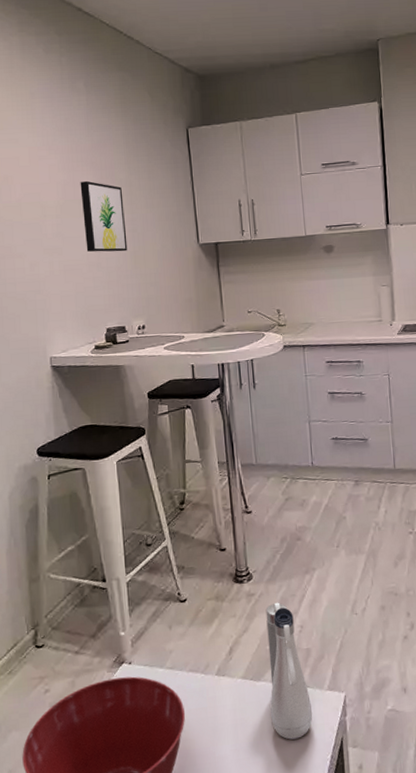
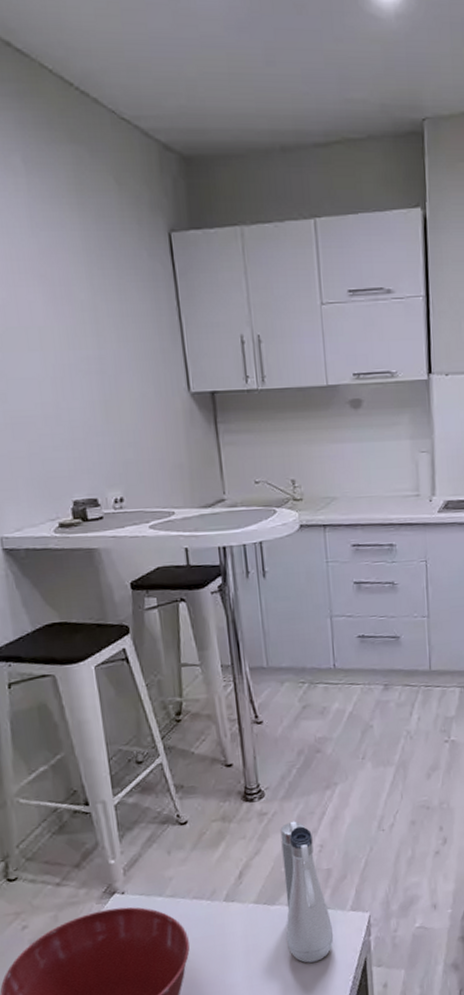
wall art: present [80,181,128,252] -> none [25,302,96,401]

